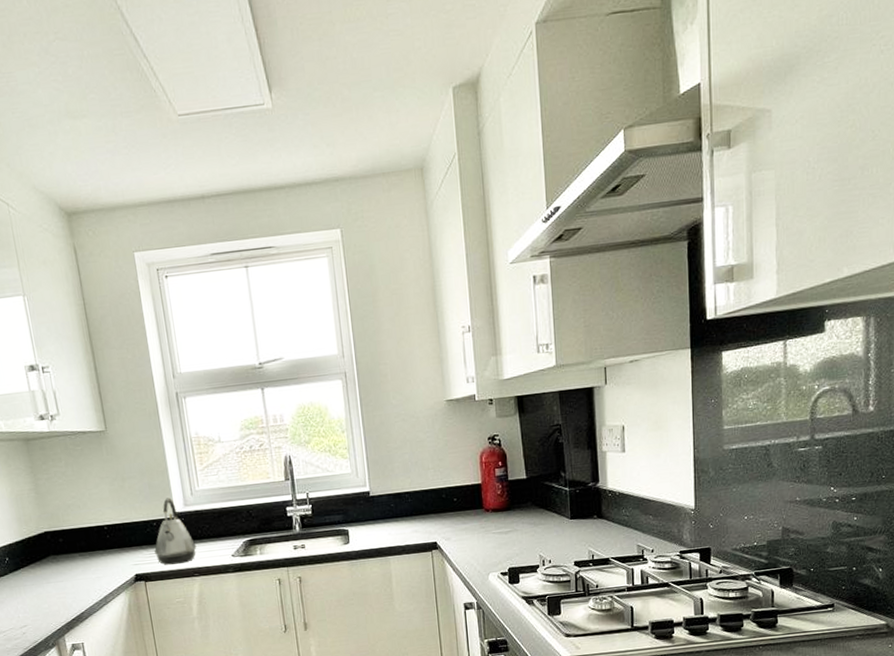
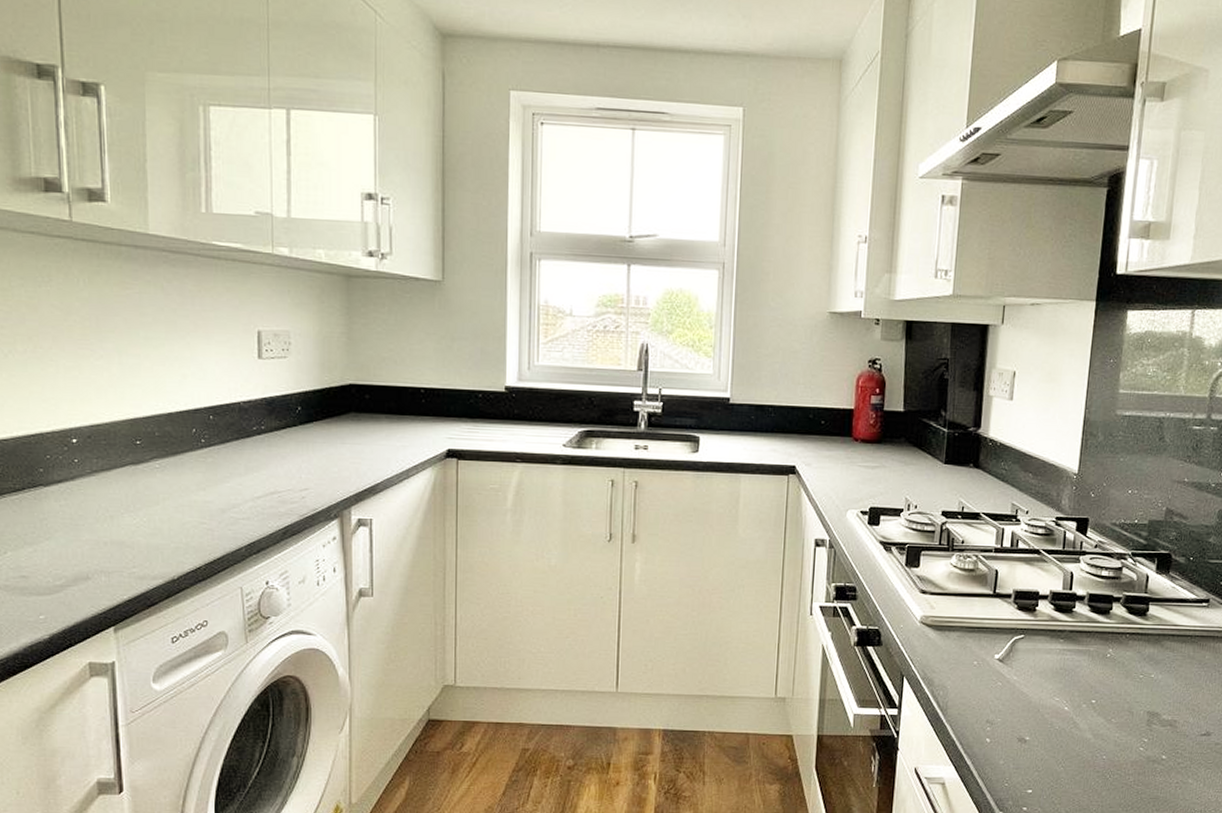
kettle: present [154,497,197,565] -> none [475,368,524,445]

